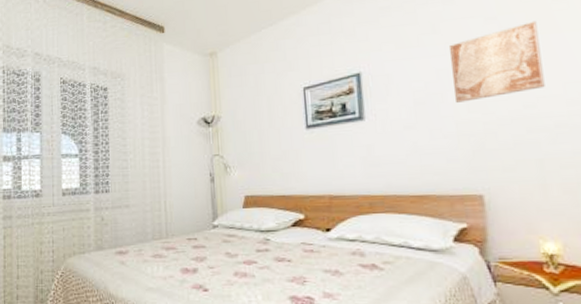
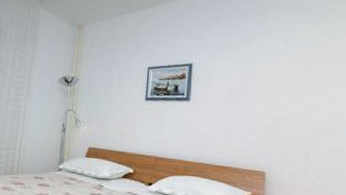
wall art: present [449,20,545,103] -> none [257,49,317,100]

